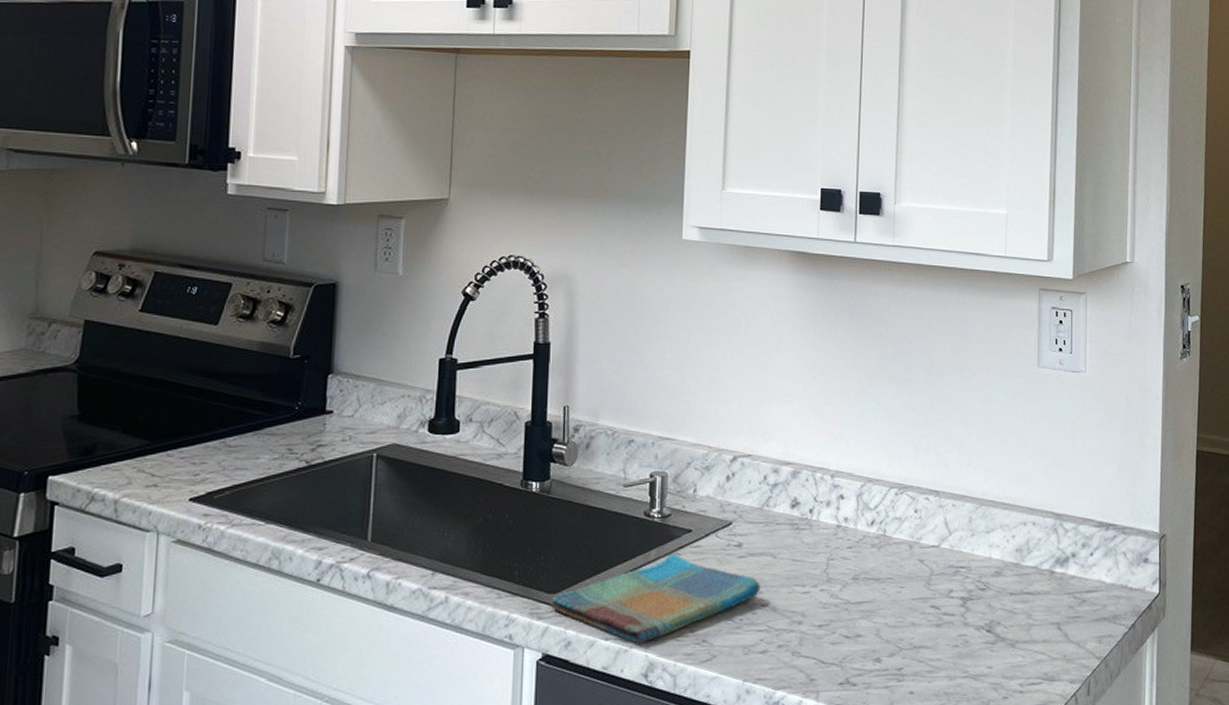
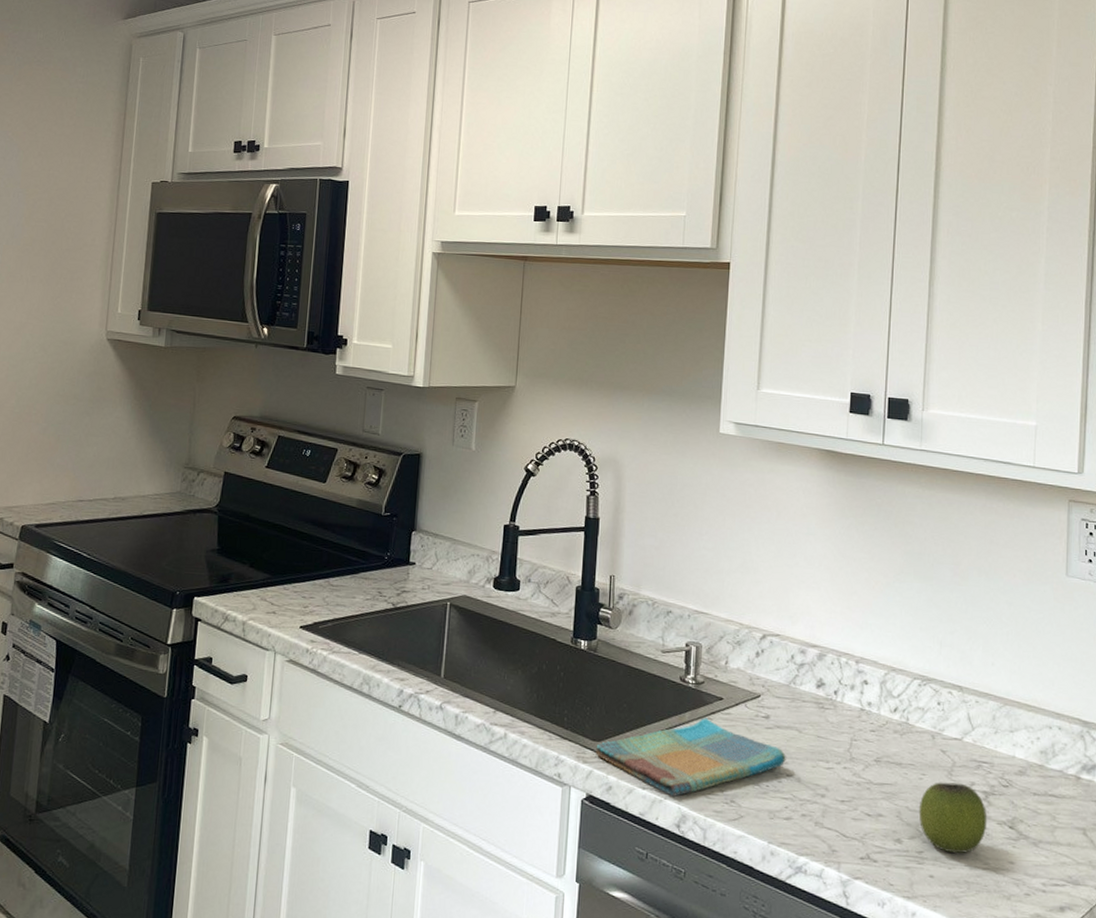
apple: none [897,592,966,666] -> present [918,782,988,854]

